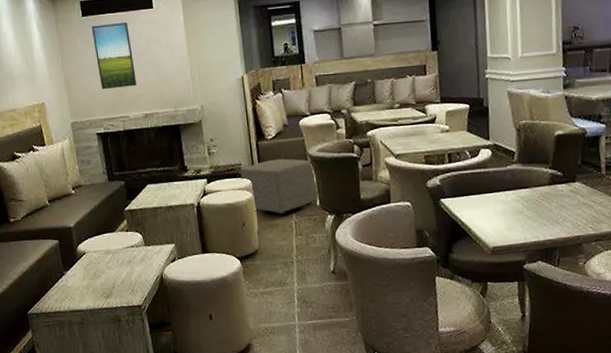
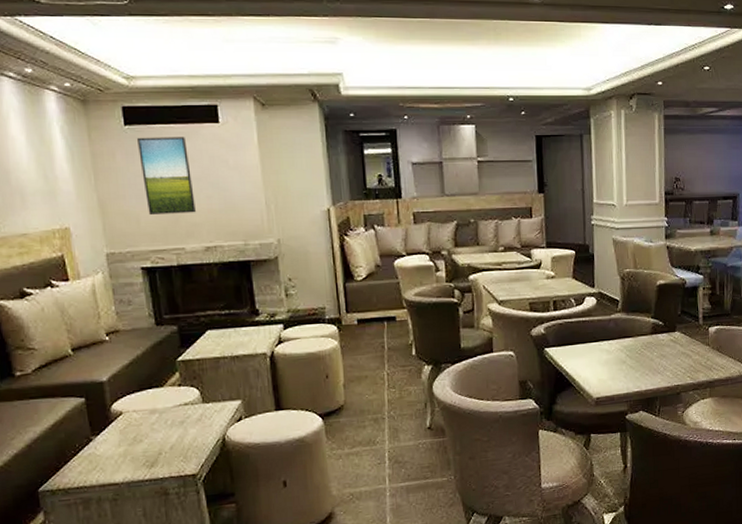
ottoman: present [241,158,318,216] -> none [325,302,414,366]

